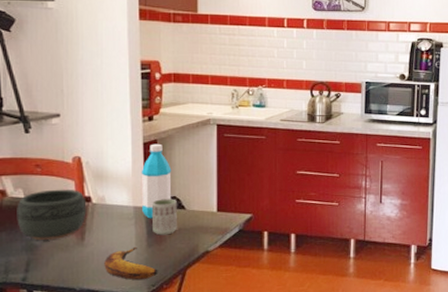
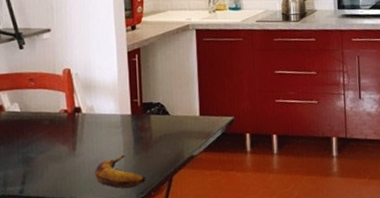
bowl: present [17,189,87,240] -> none [13,100,77,152]
water bottle: present [141,143,172,219] -> none [126,51,156,126]
cup: present [152,199,177,235] -> none [138,105,162,142]

